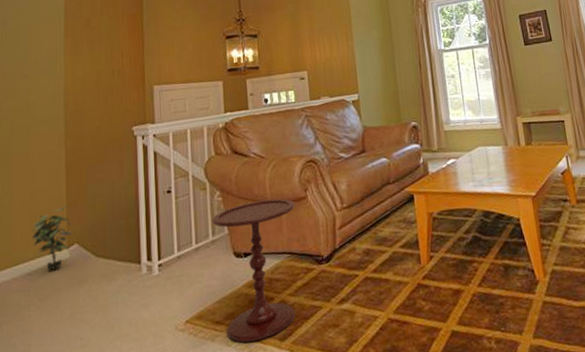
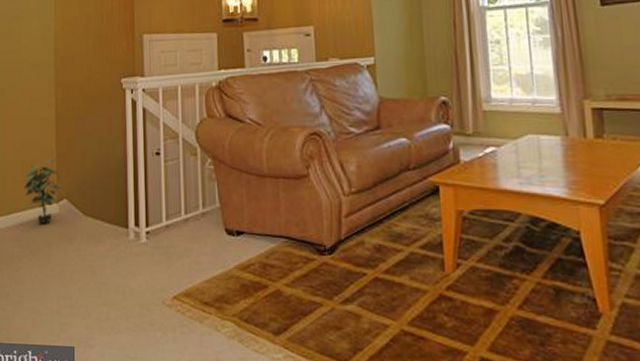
side table: present [211,198,296,343] -> none [202,173,295,331]

